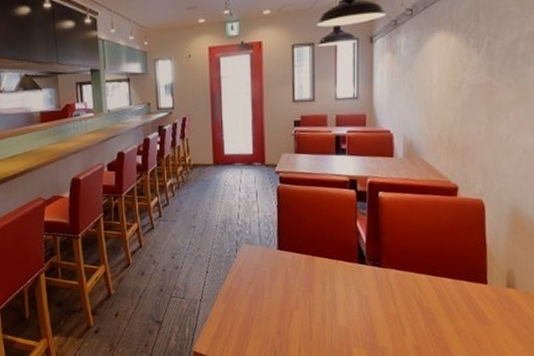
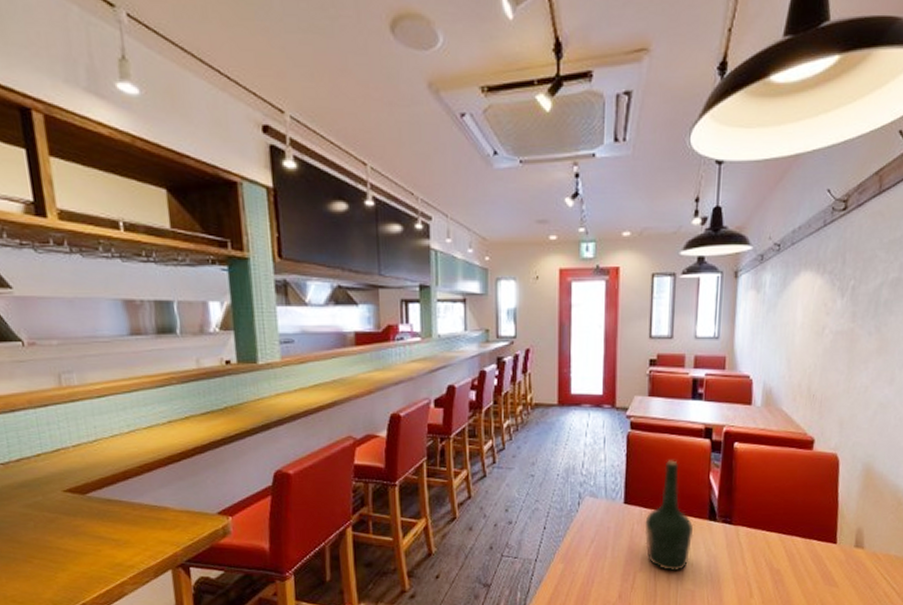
bottle: none [298,210,344,311] -> present [644,460,694,572]

